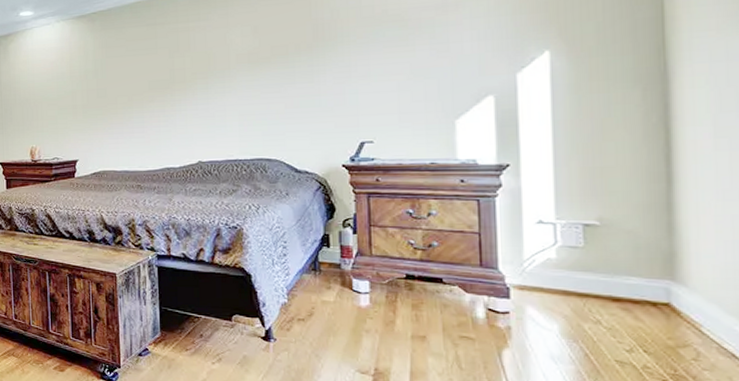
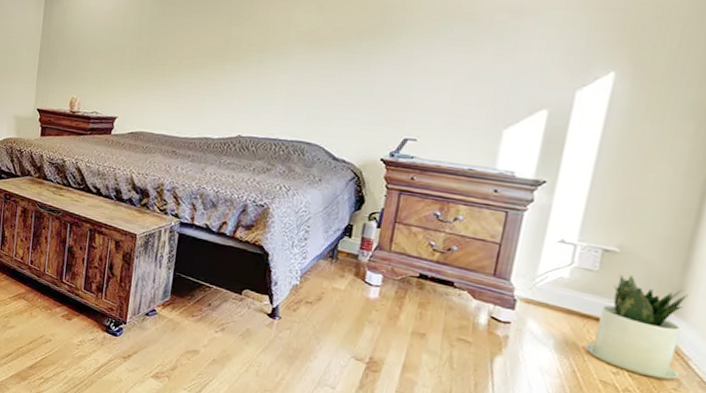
planter: none [590,246,696,351] -> present [584,275,688,381]

